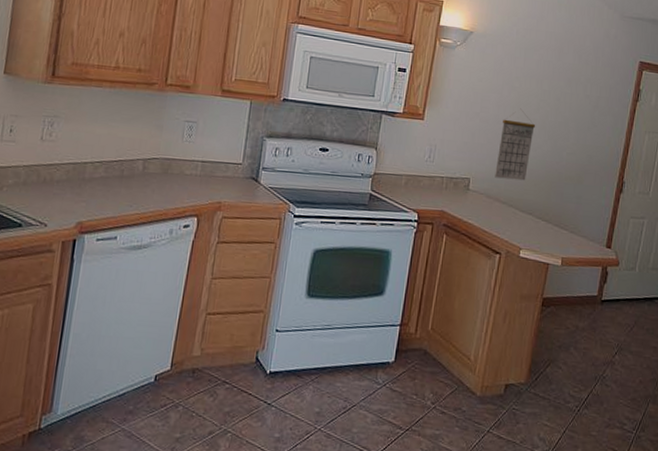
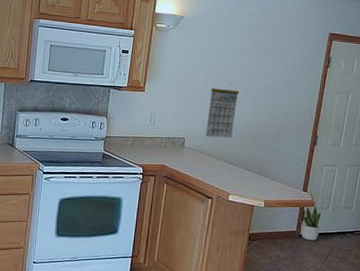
potted plant: none [603,264,626,308] -> present [302,204,321,241]

